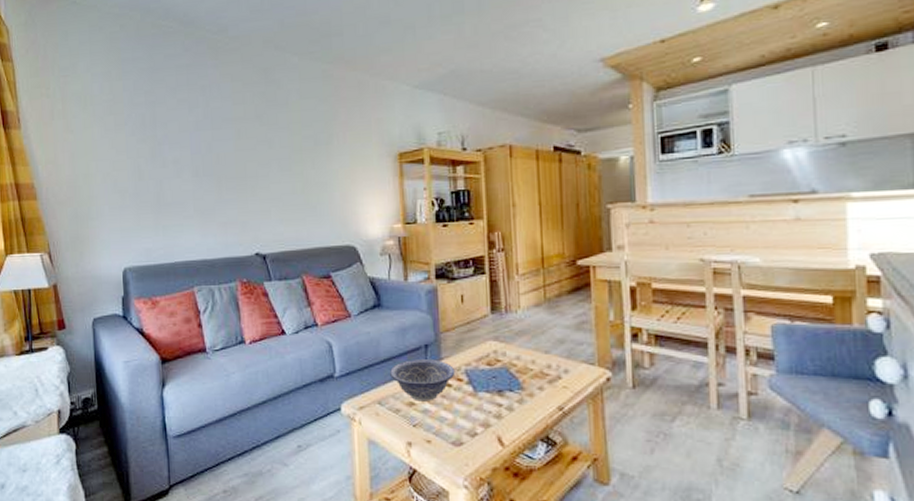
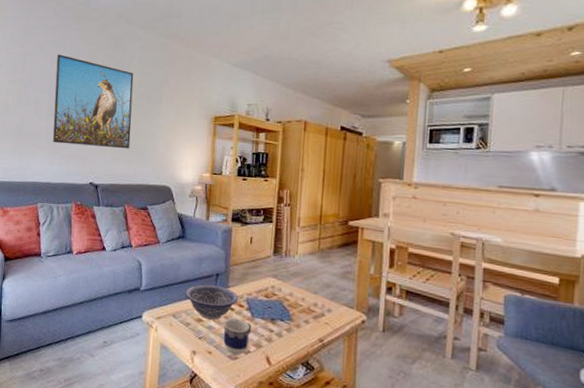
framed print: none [194,98,300,210] -> present [52,54,134,149]
cup: none [441,395,476,439] -> present [223,318,252,355]

